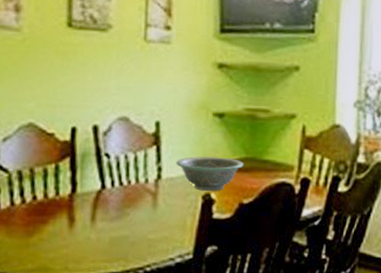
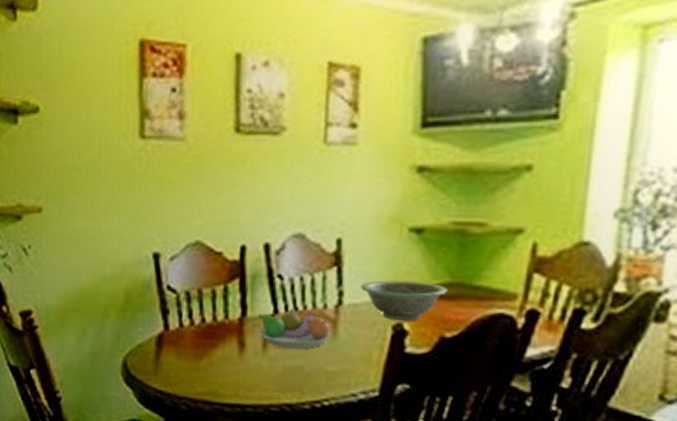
fruit bowl: none [87,183,153,220] -> present [258,307,332,349]

